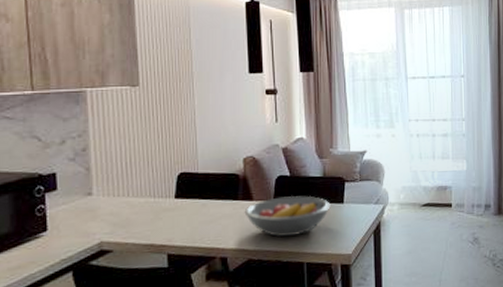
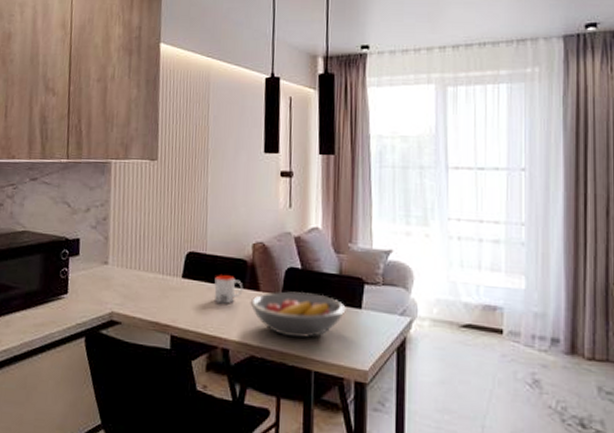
mug: none [208,190,237,217] -> present [214,275,243,304]

